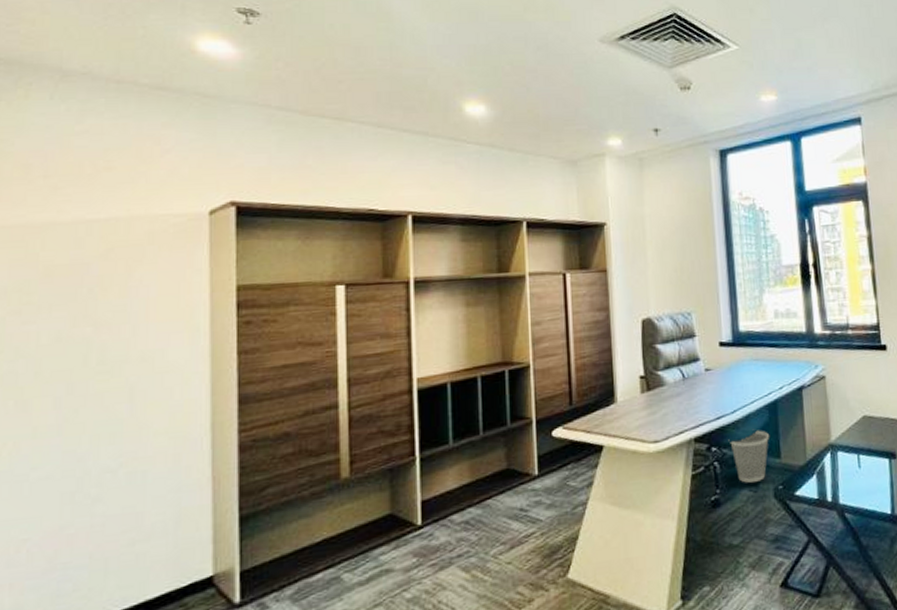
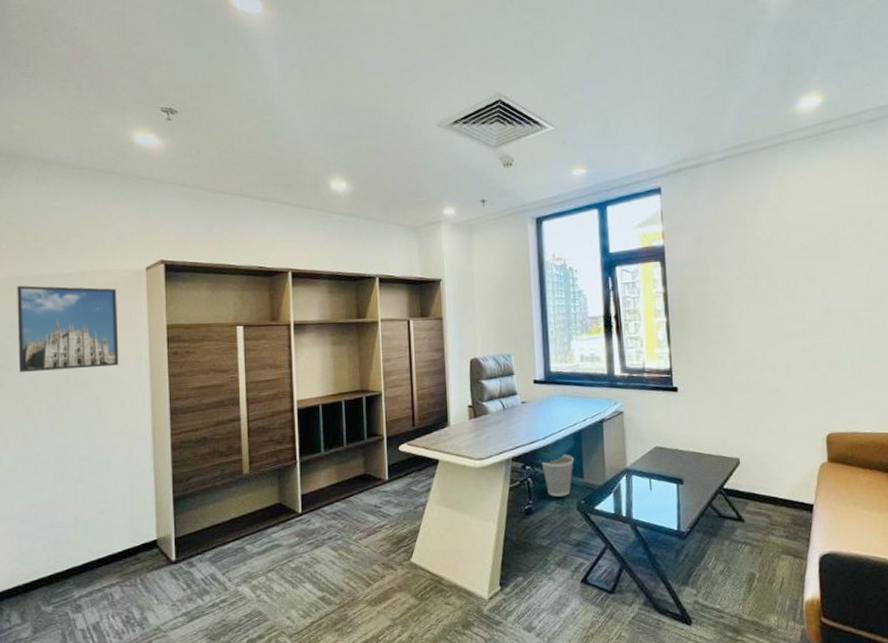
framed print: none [10,236,166,356] -> present [17,285,119,373]

